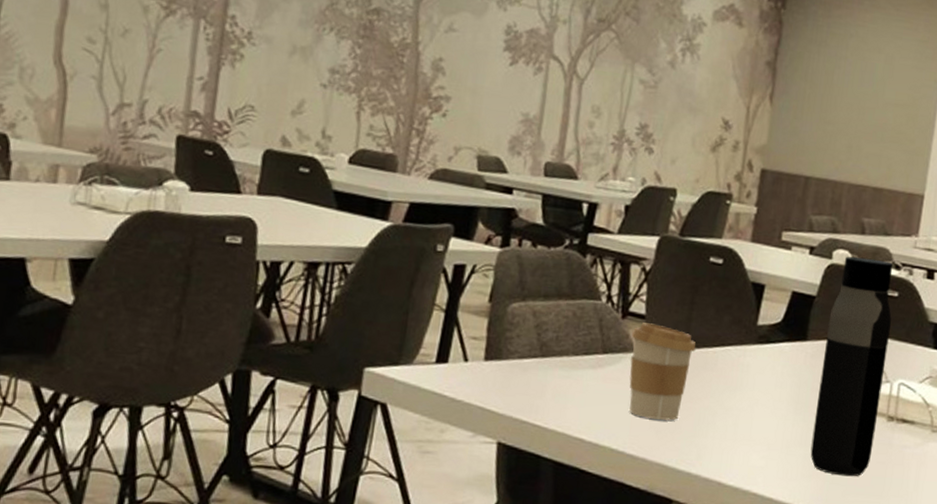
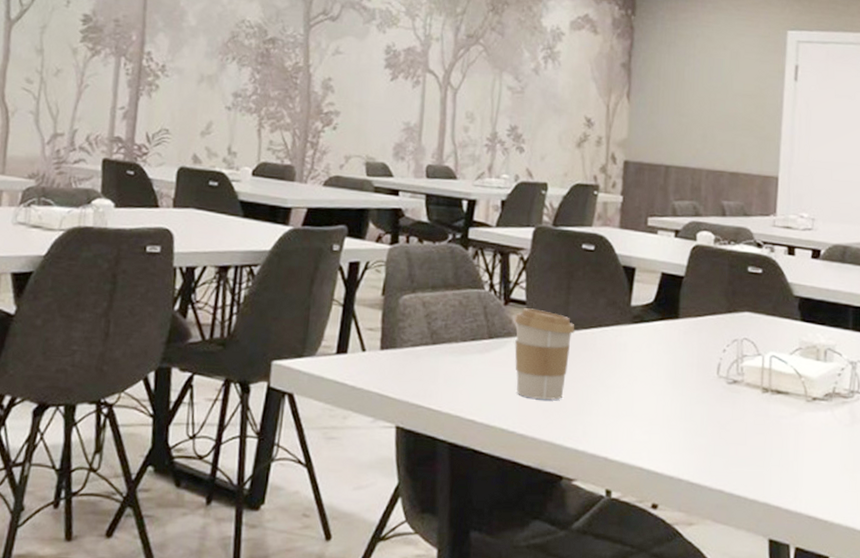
water bottle: present [810,256,893,477] -> none [690,237,758,448]

